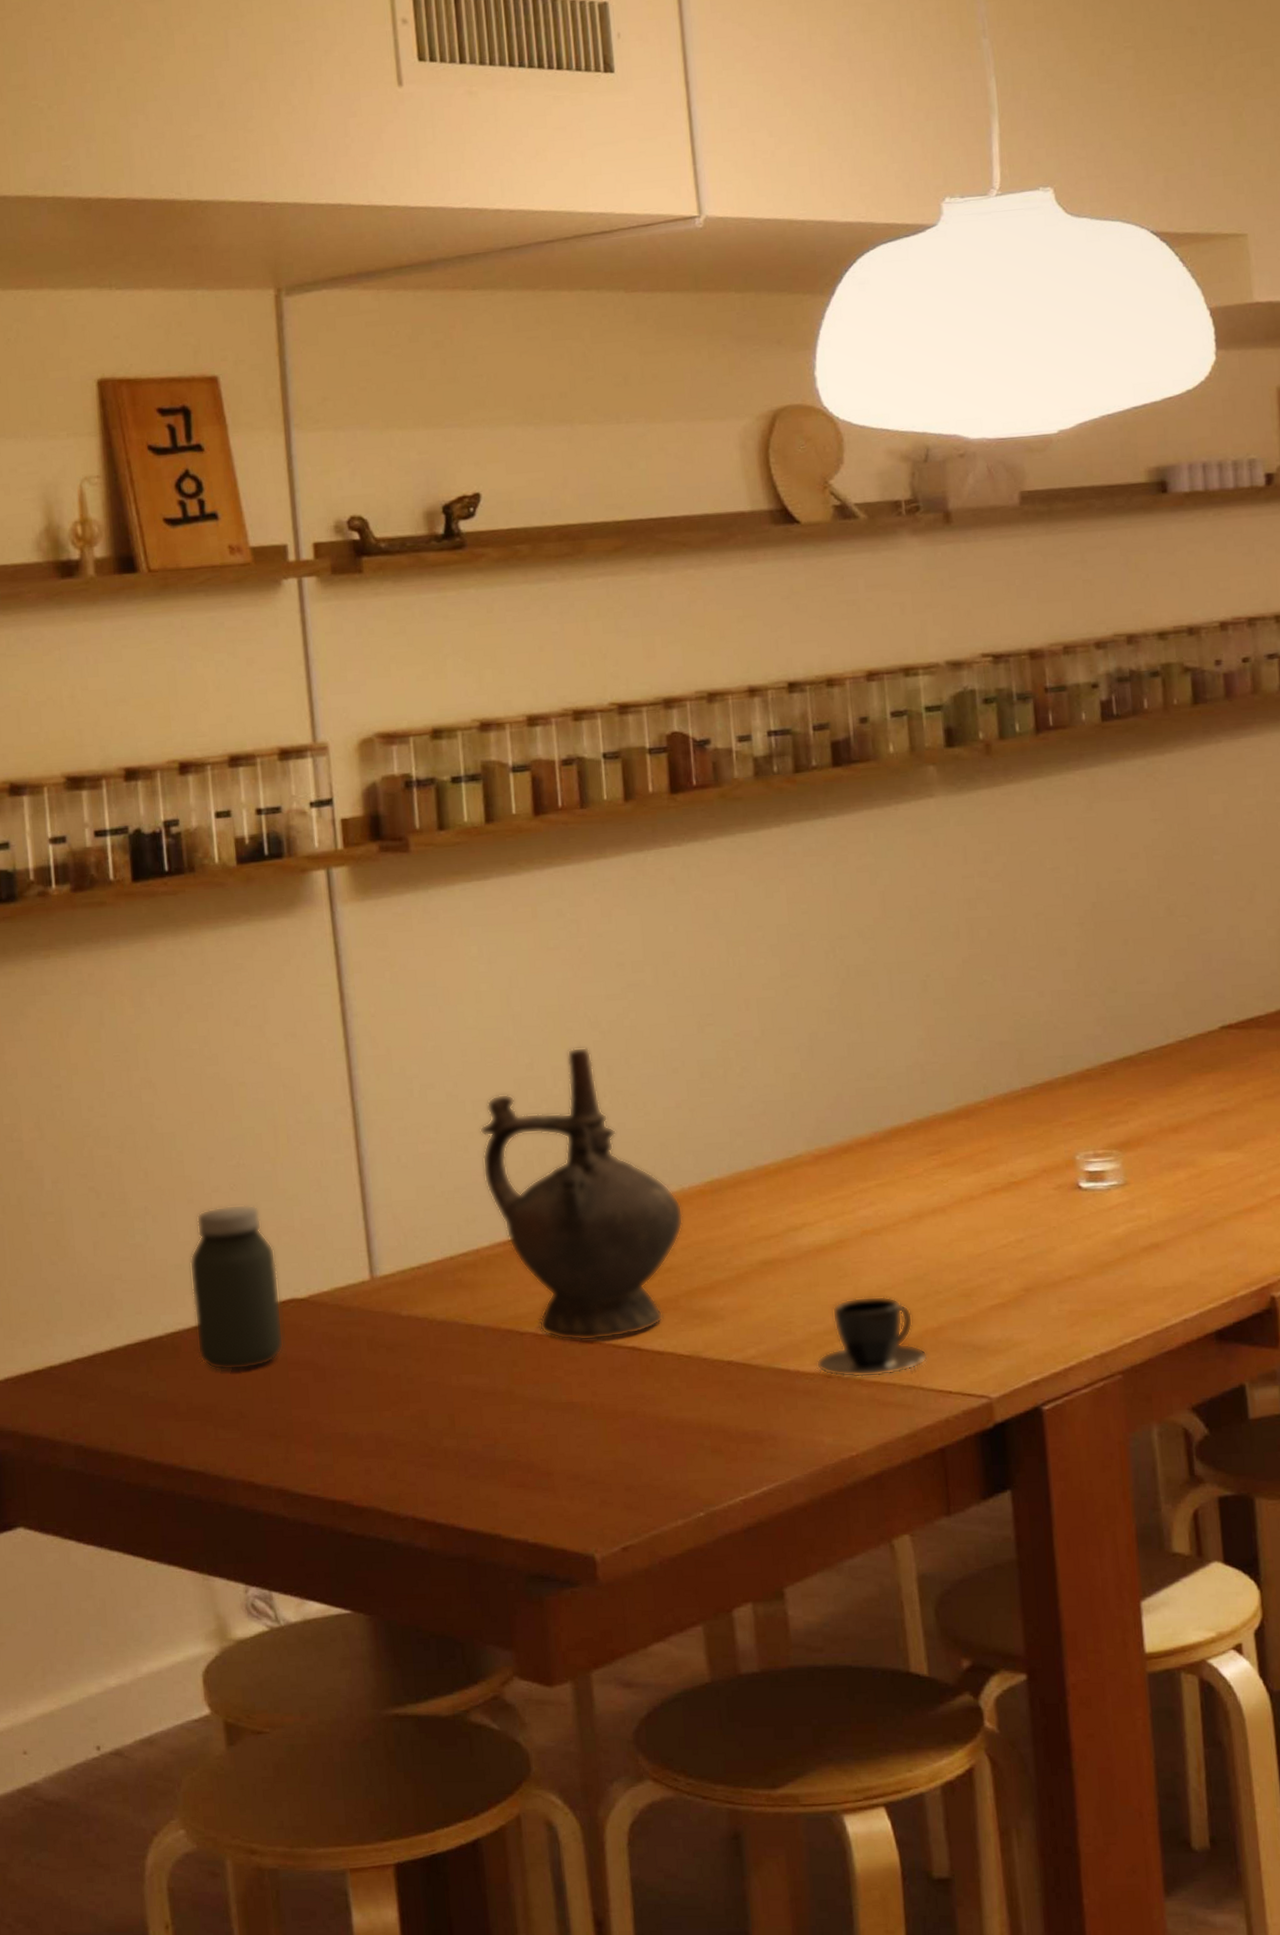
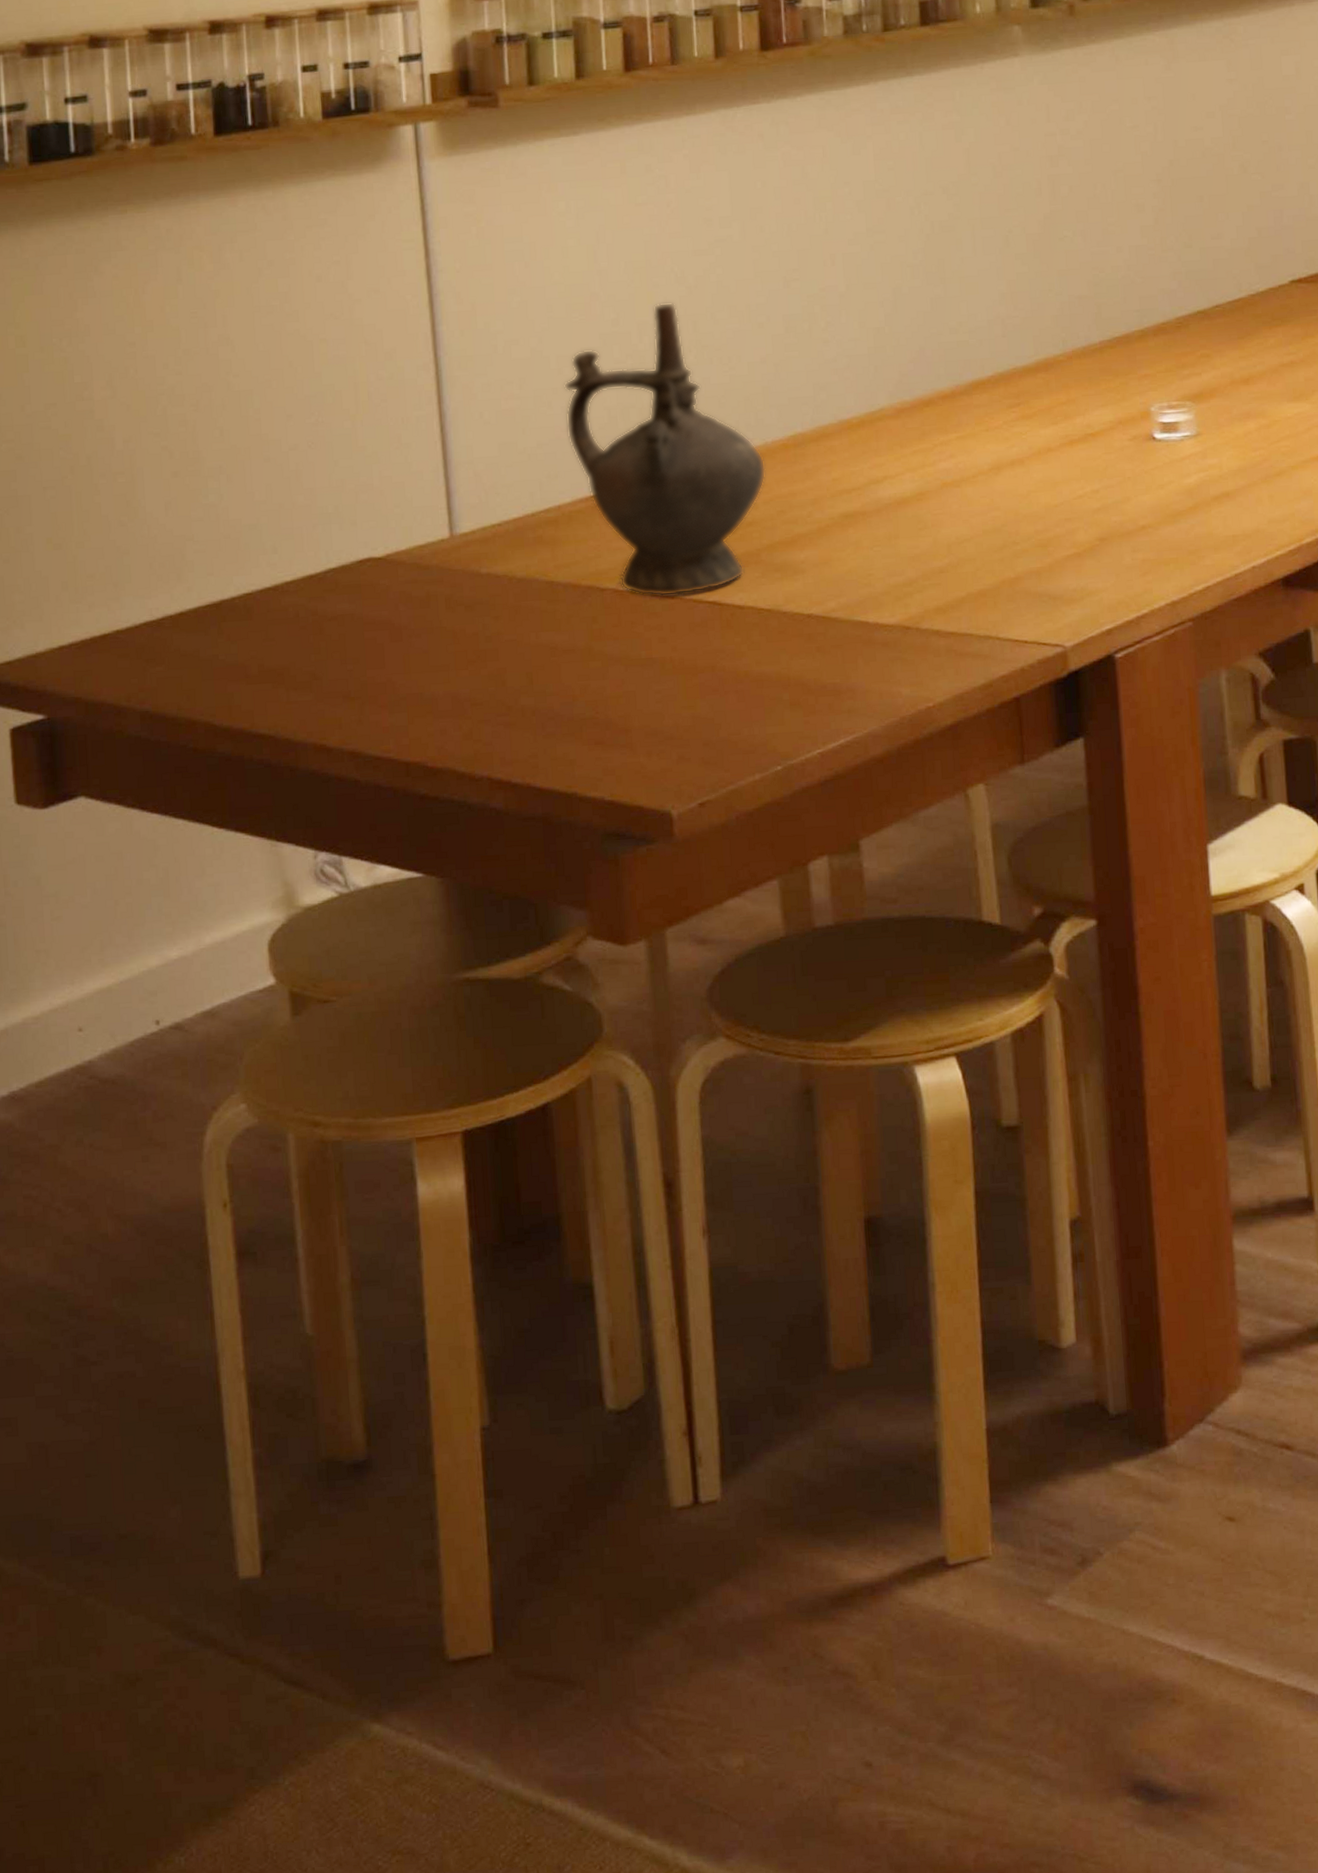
jar: present [189,1204,284,1371] -> none [264,462,360,632]
teacup: present [816,1296,929,1378] -> none [895,547,1005,629]

